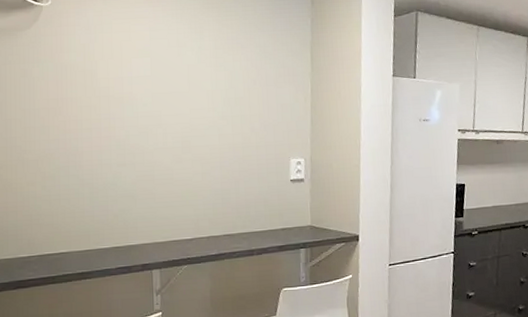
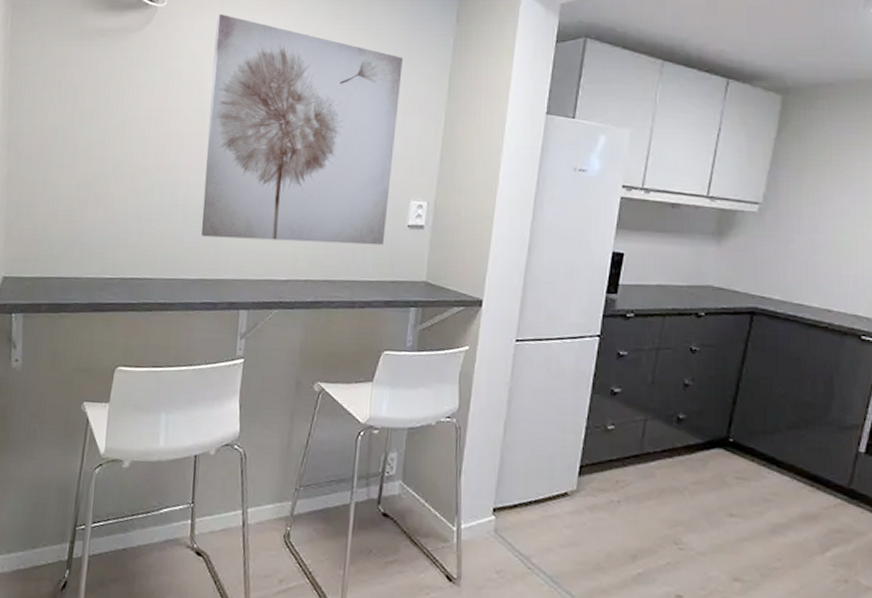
wall art: none [100,9,272,209] -> present [201,13,403,245]

